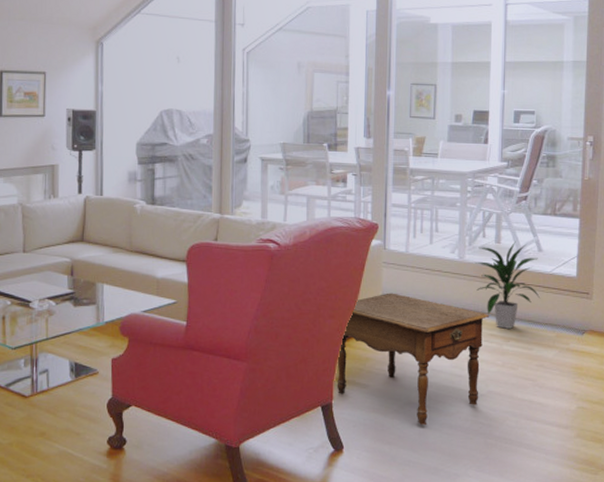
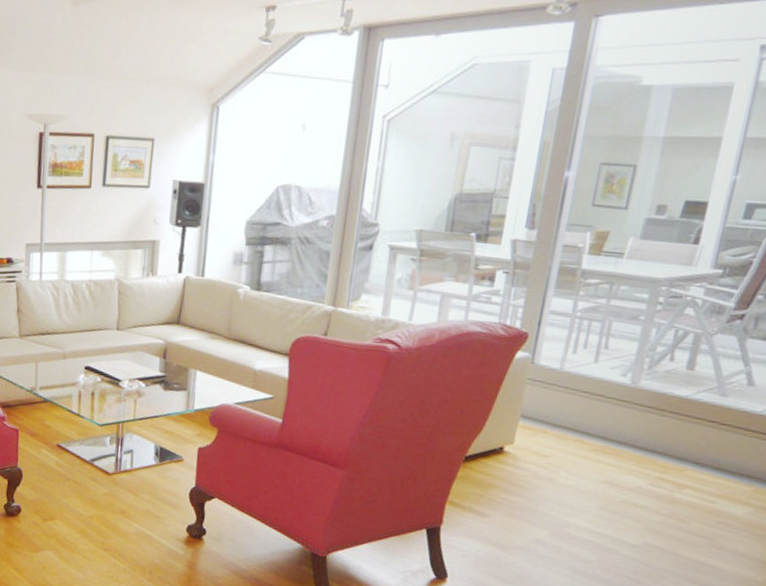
side table: present [336,293,490,426] -> none [448,414,663,569]
indoor plant: present [474,241,541,329] -> none [649,370,746,475]

